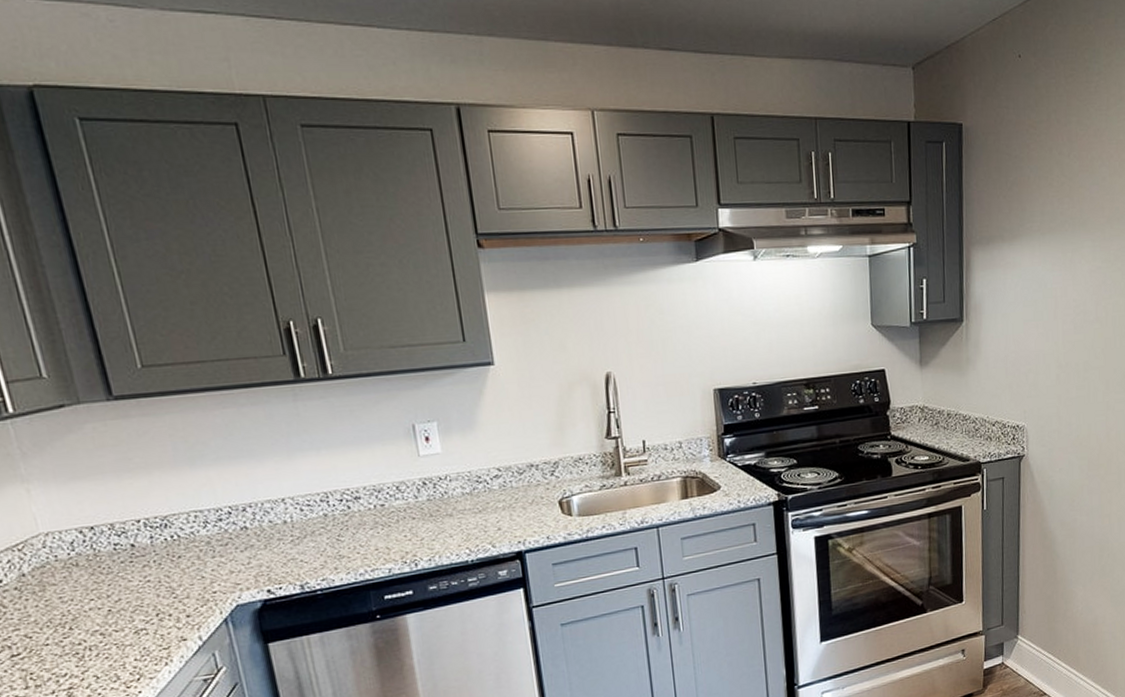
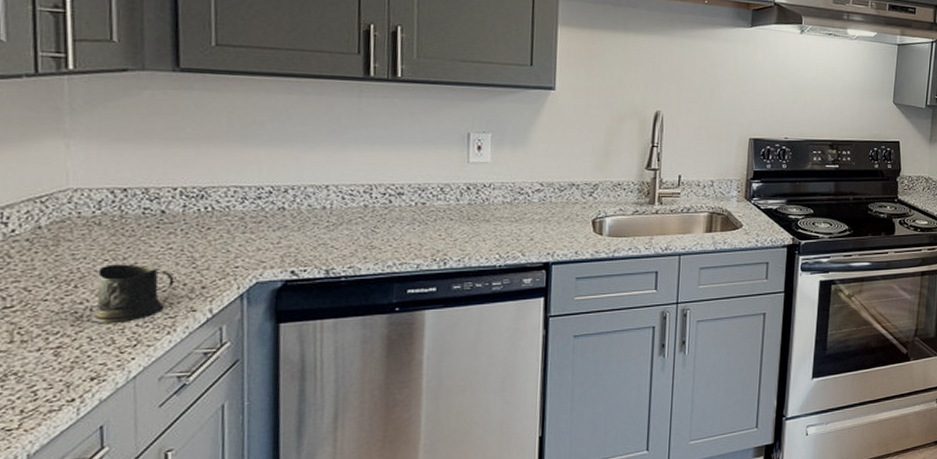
mug: none [87,600,160,661] -> present [91,264,174,323]

